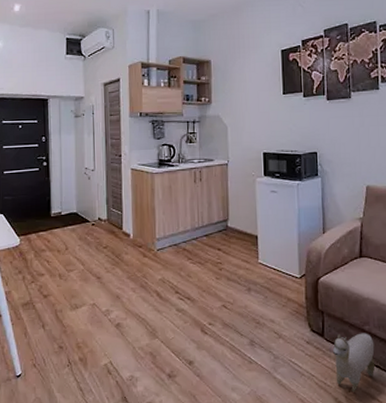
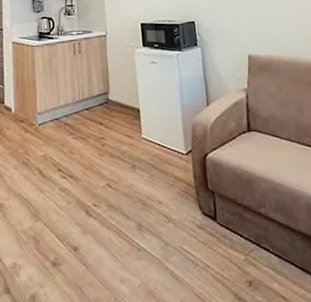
plush toy: present [333,333,376,392] -> none [228,216,277,287]

